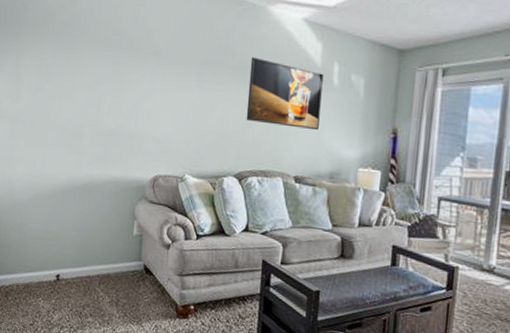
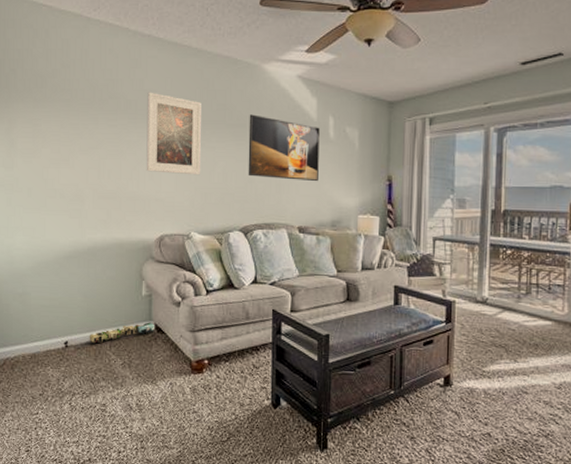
toy train: none [79,262,143,279] -> present [89,322,154,344]
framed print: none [145,30,204,117] -> present [146,92,201,175]

